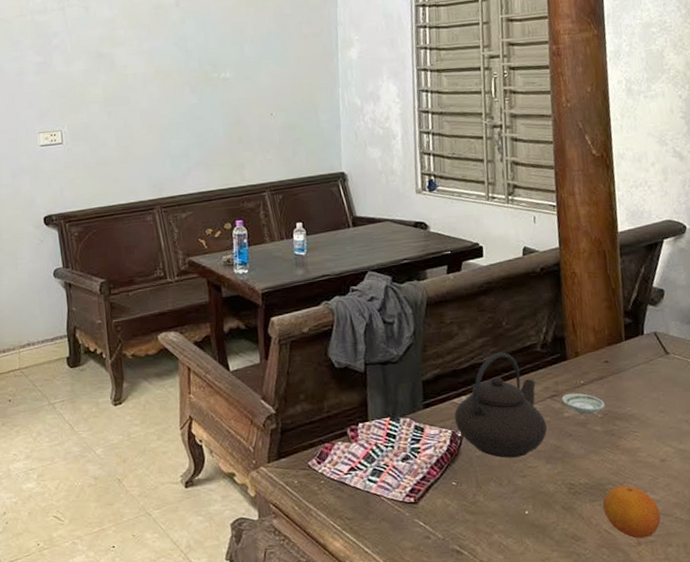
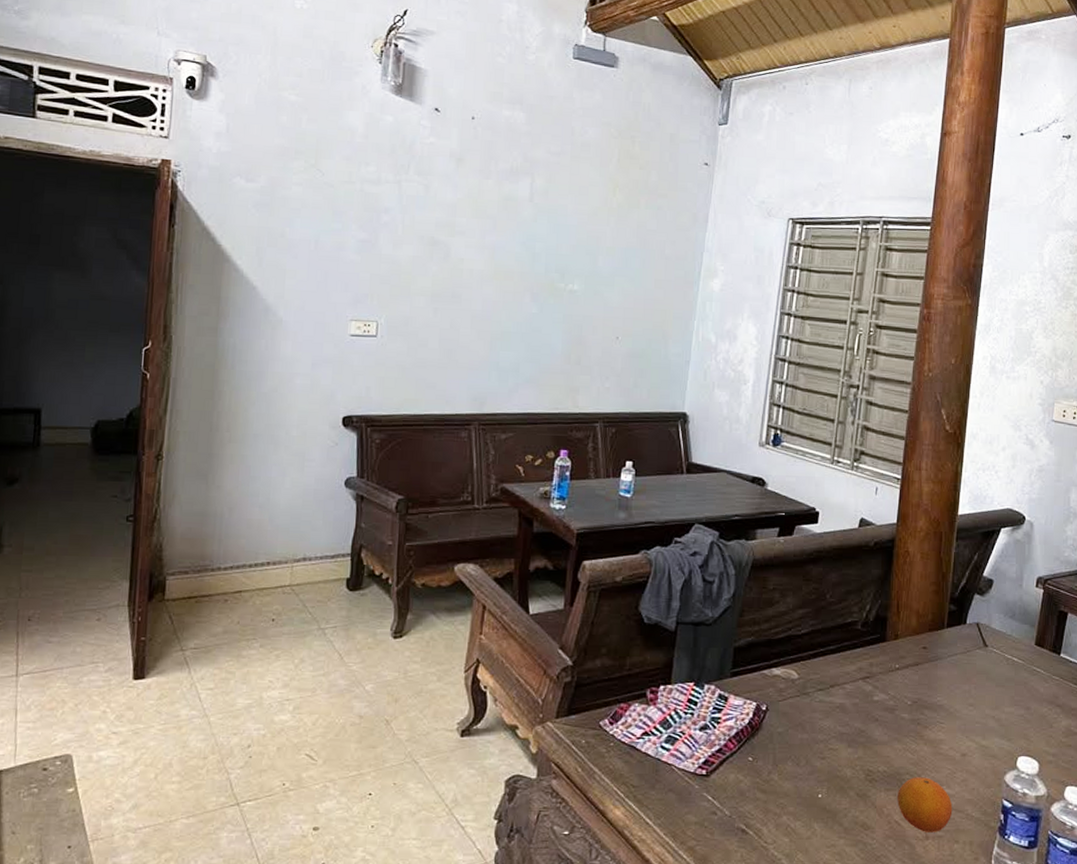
teapot: present [454,352,548,458] -> none [761,626,855,738]
saucer: present [562,393,606,414] -> none [874,676,917,700]

